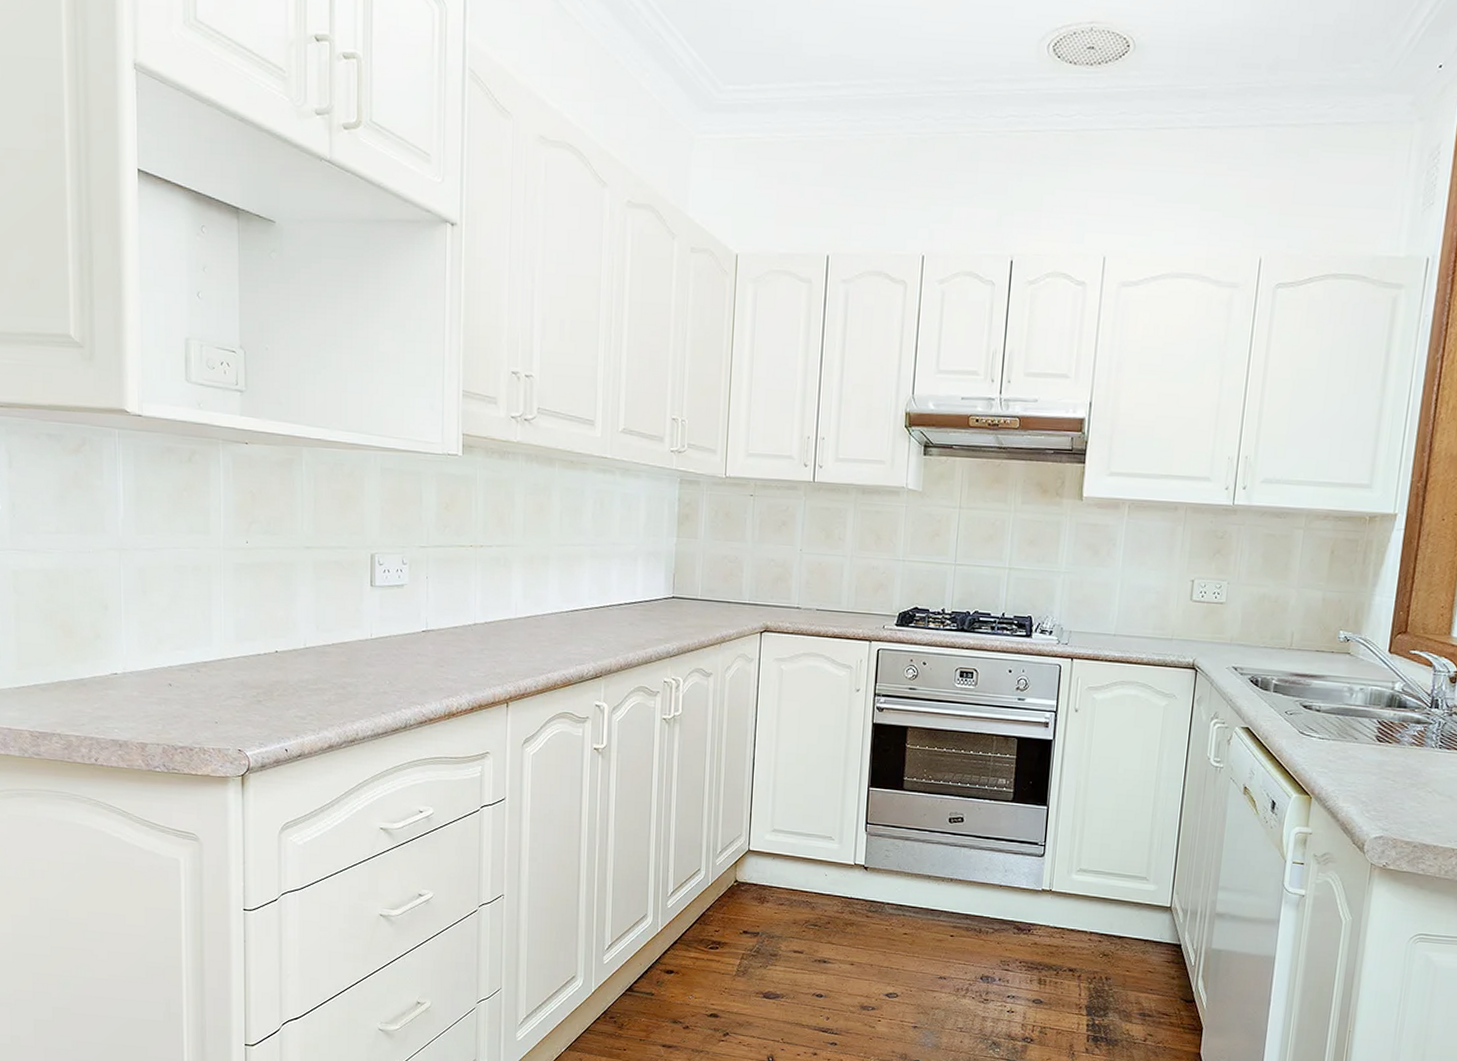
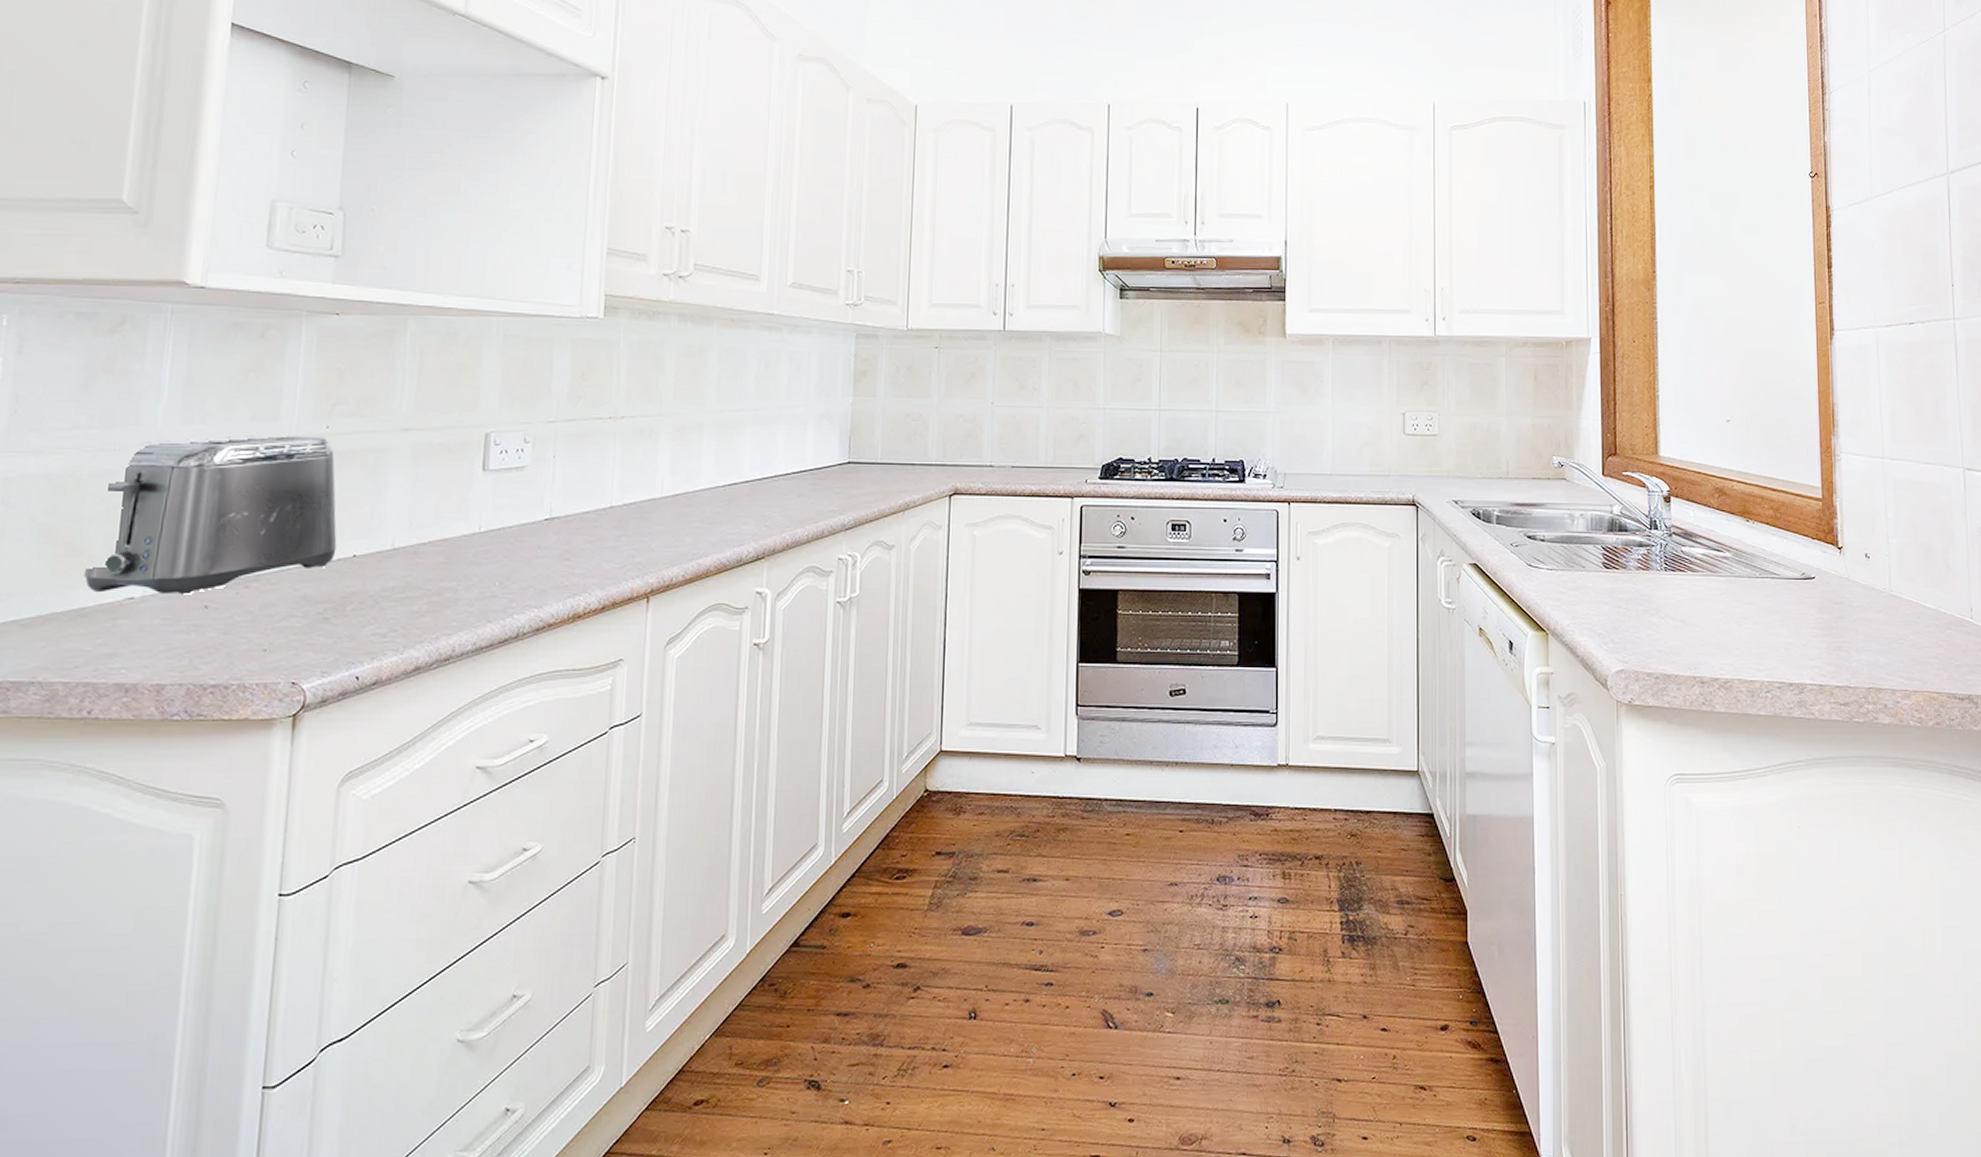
toaster: none [79,545,262,674] -> present [83,435,337,595]

